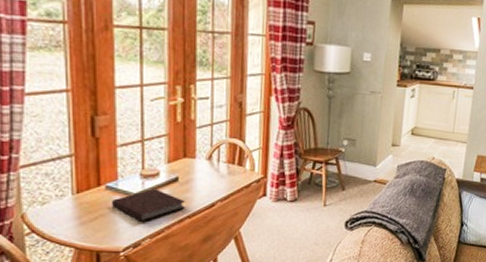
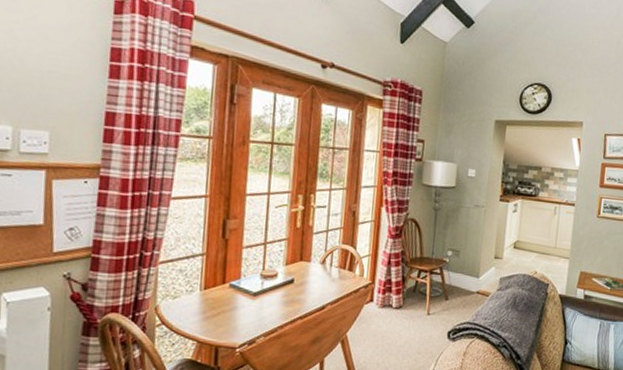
notebook: present [111,189,186,222] -> none [232,289,299,320]

